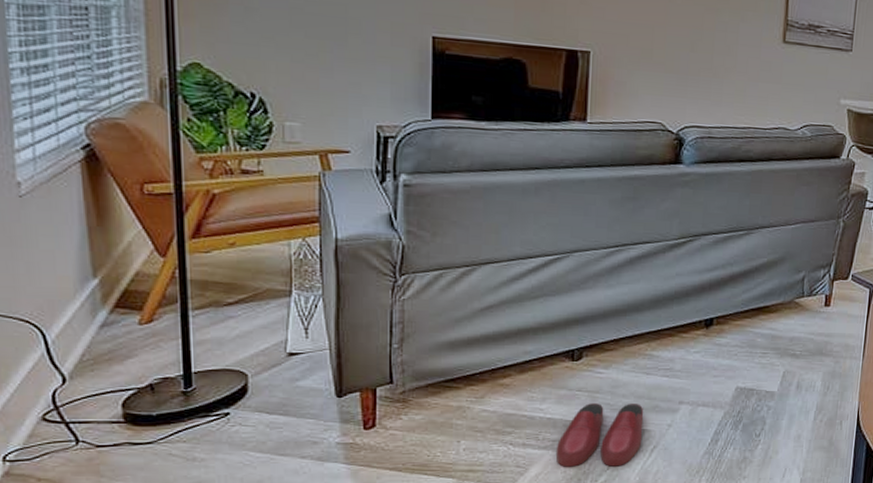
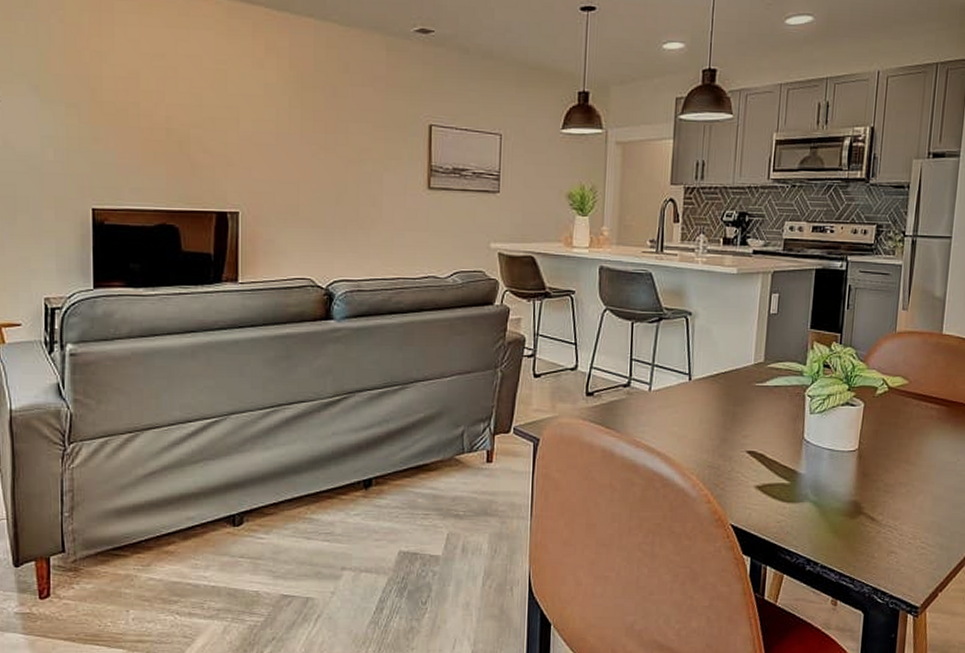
slippers: present [557,403,644,467] -> none [222,570,307,637]

